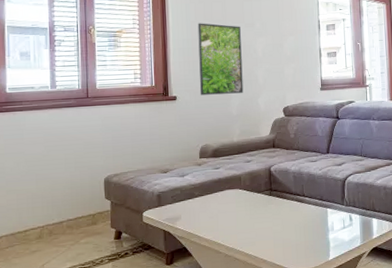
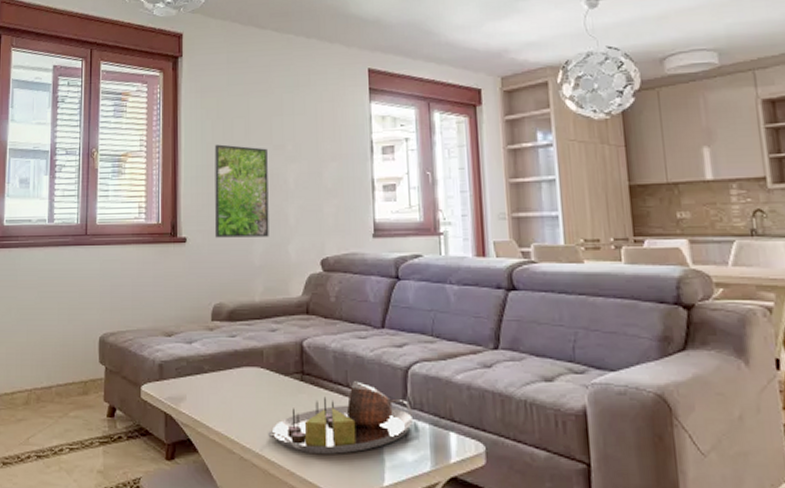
serving tray: none [246,192,349,246] -> present [268,381,414,454]

